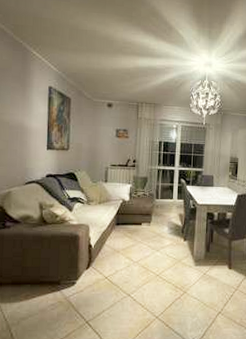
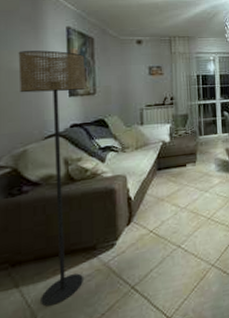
floor lamp: none [8,105,62,323] -> present [18,50,85,307]

